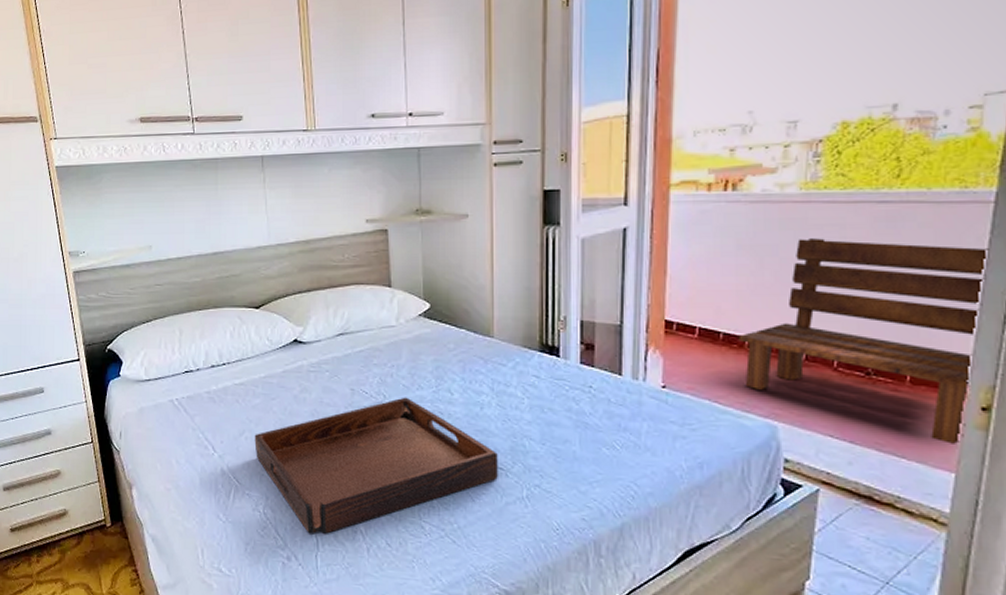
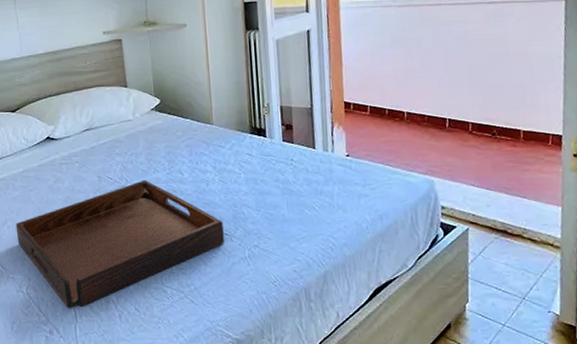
bench: present [738,238,989,444] -> none [399,32,566,184]

